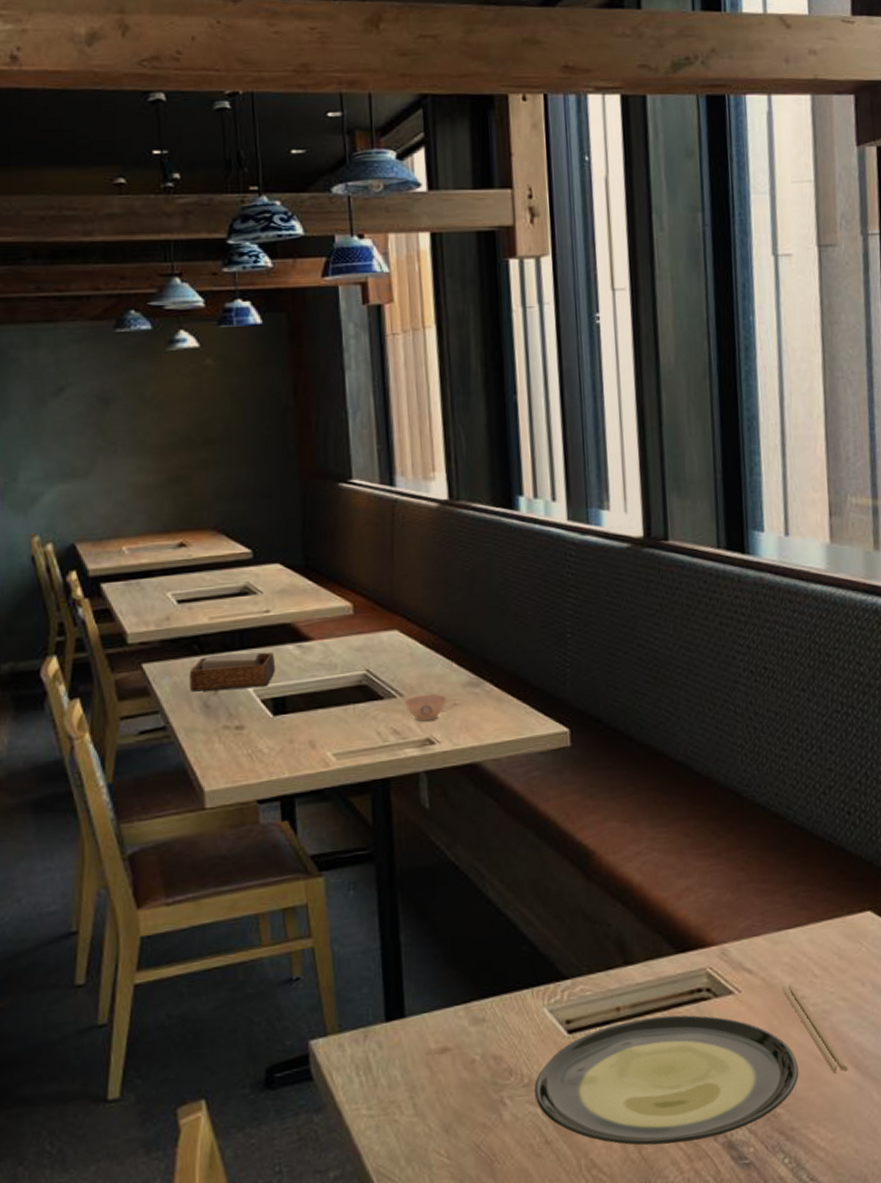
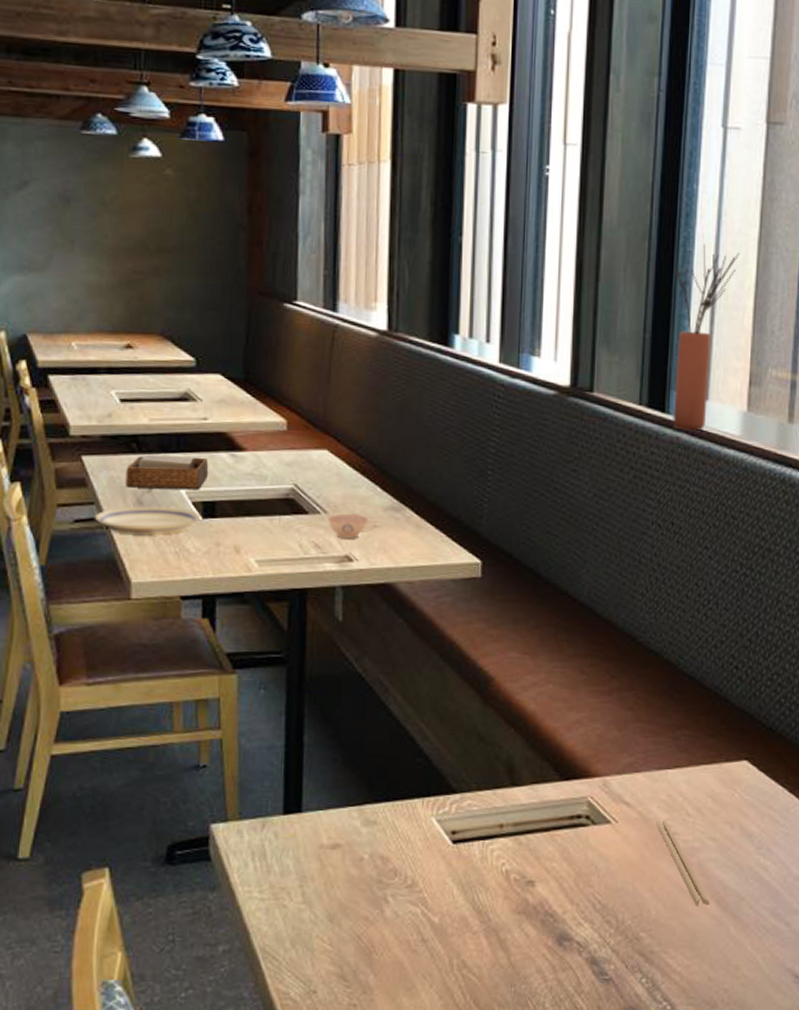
plate: none [161,706,271,741] -> present [95,506,200,534]
plate: present [533,1015,799,1146] -> none [415,836,664,954]
vase: none [739,375,805,570] -> present [673,244,740,431]

